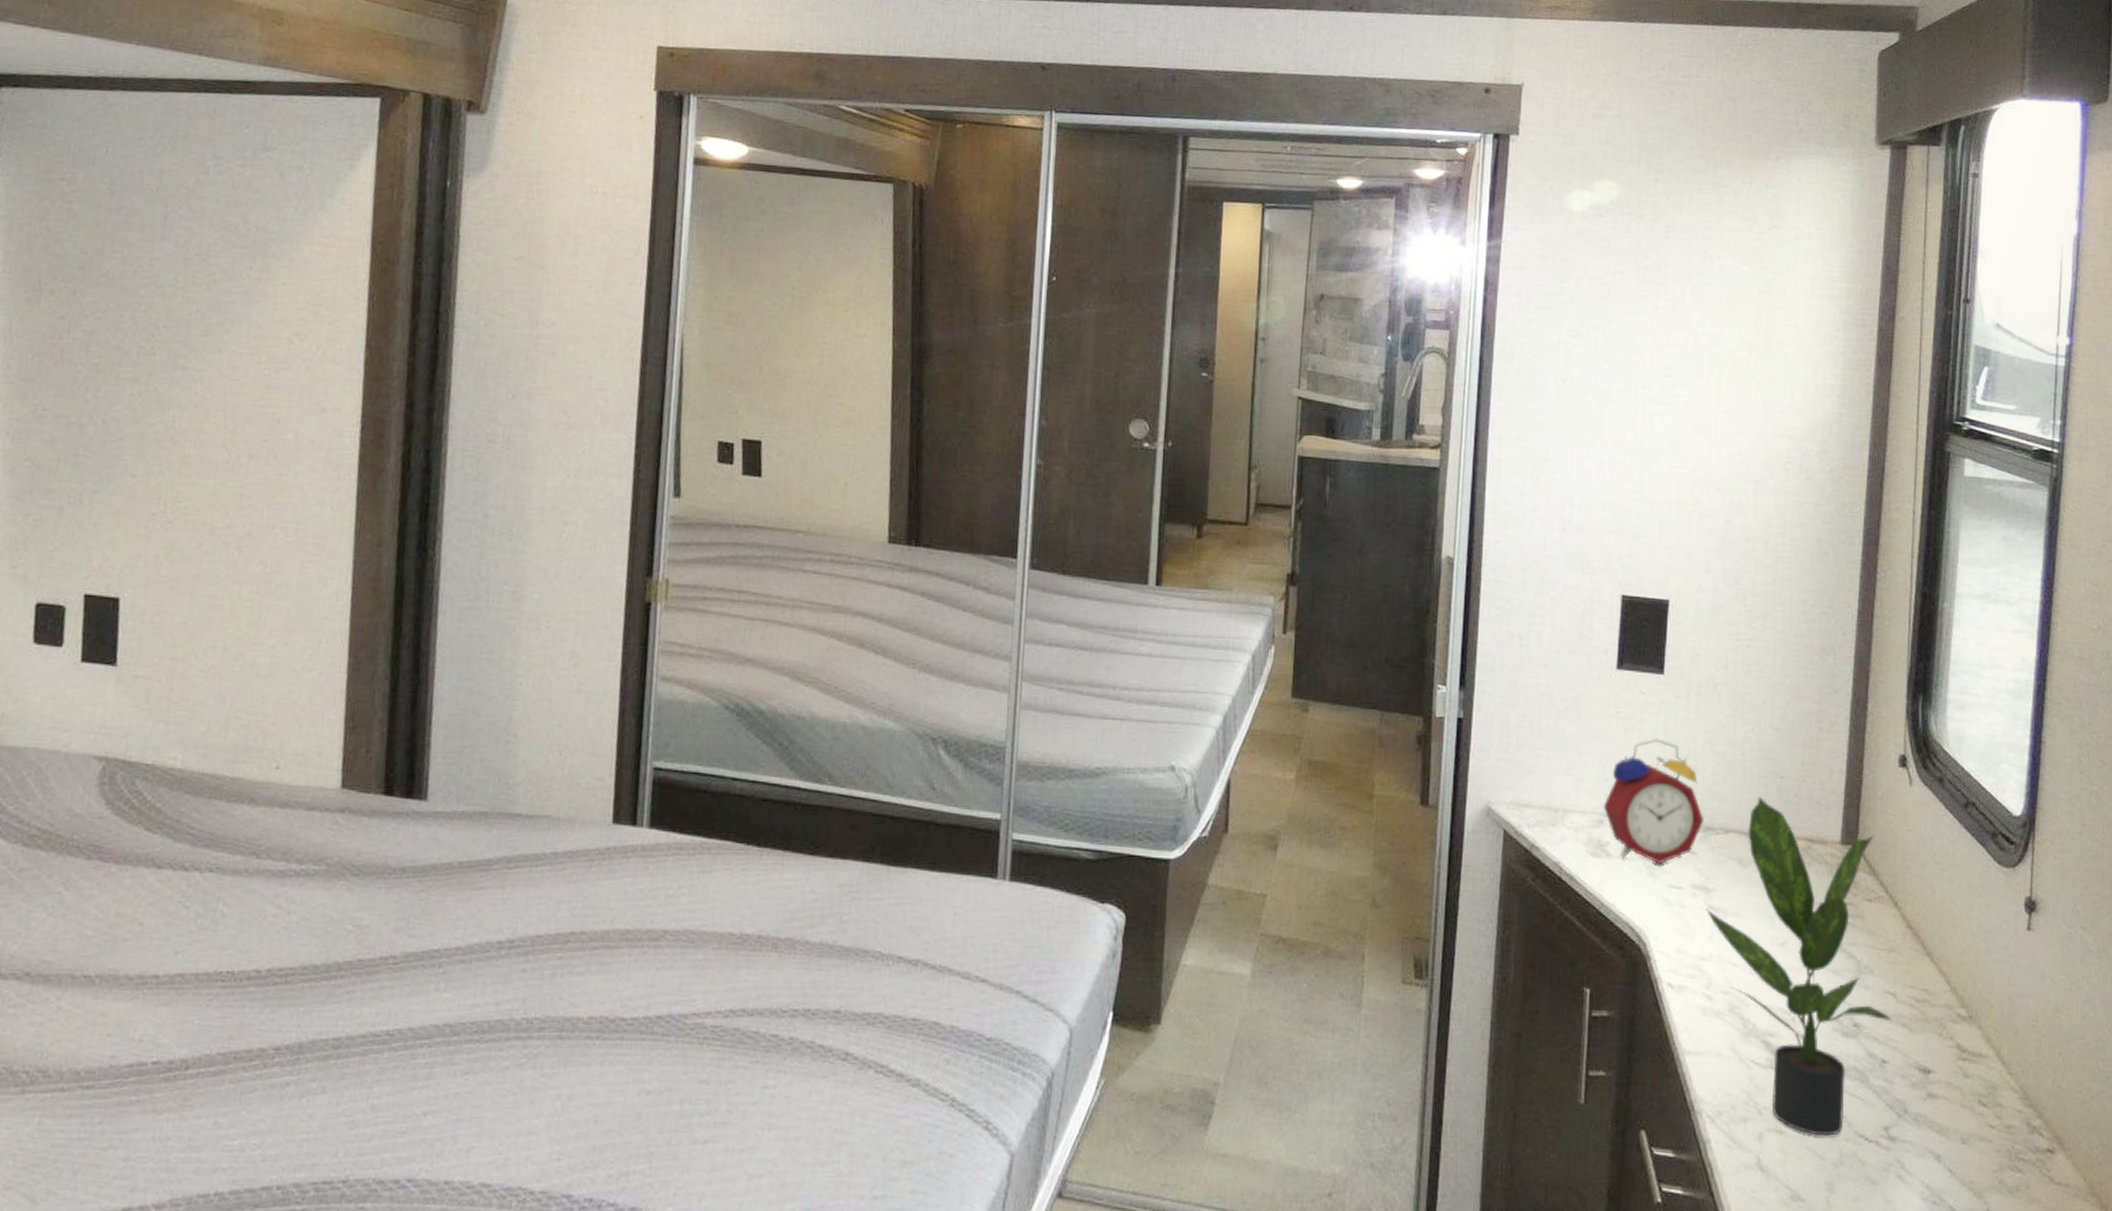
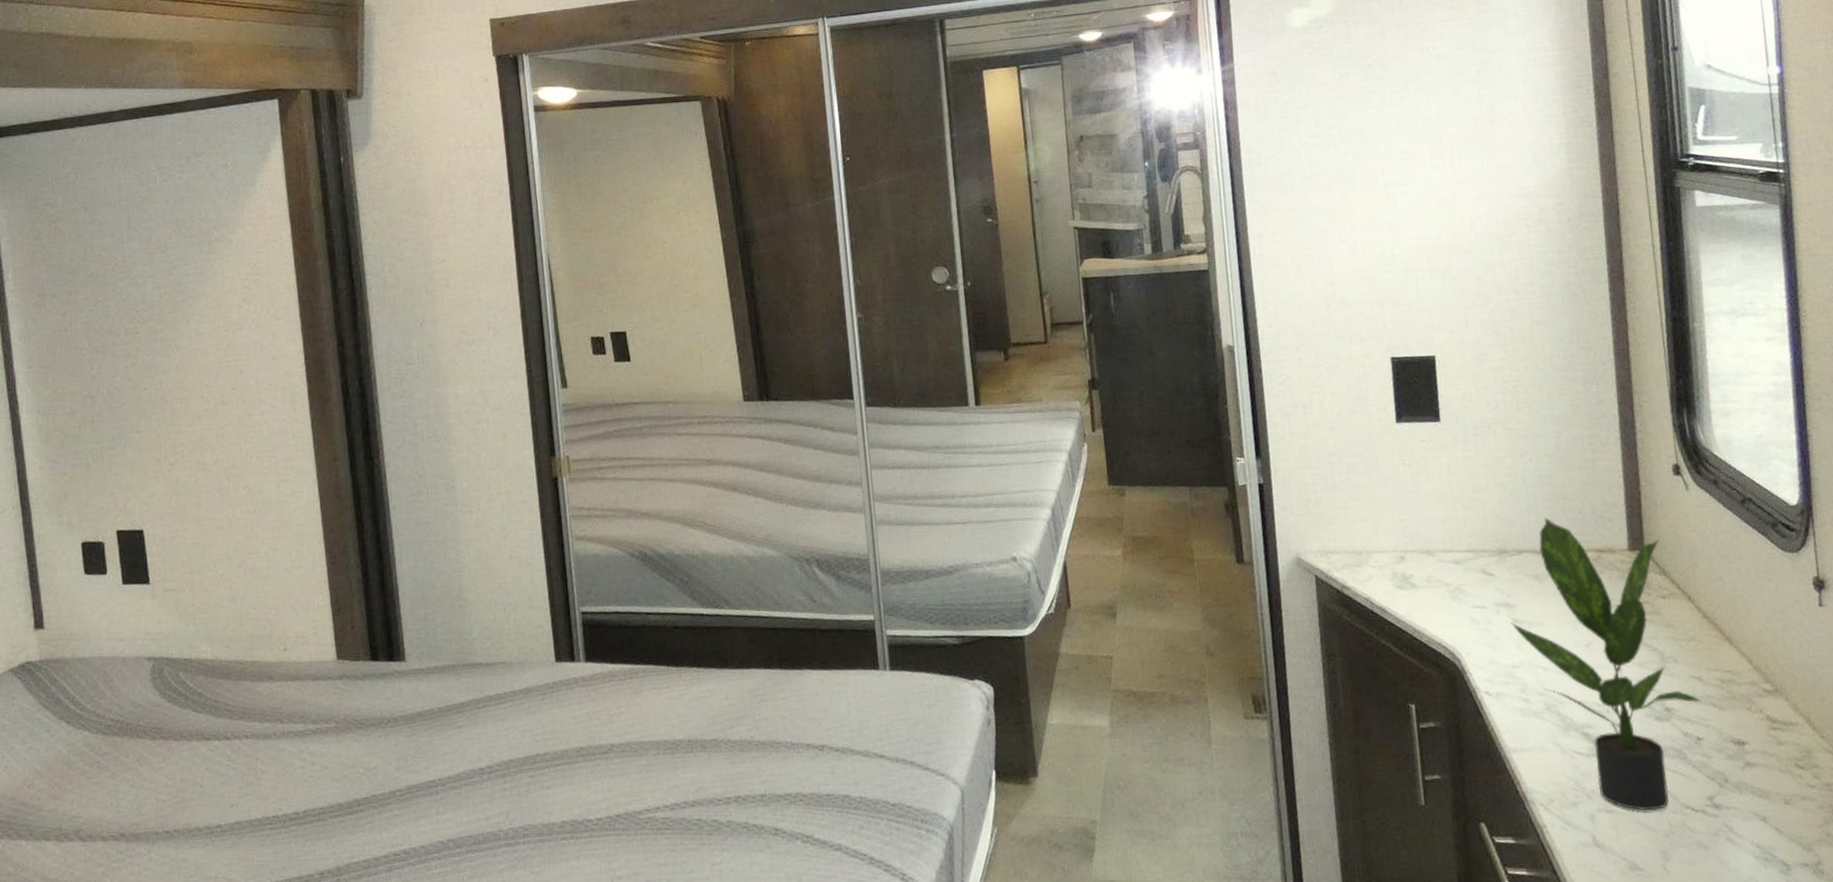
alarm clock: present [1603,737,1704,865] -> none [1402,477,1498,589]

